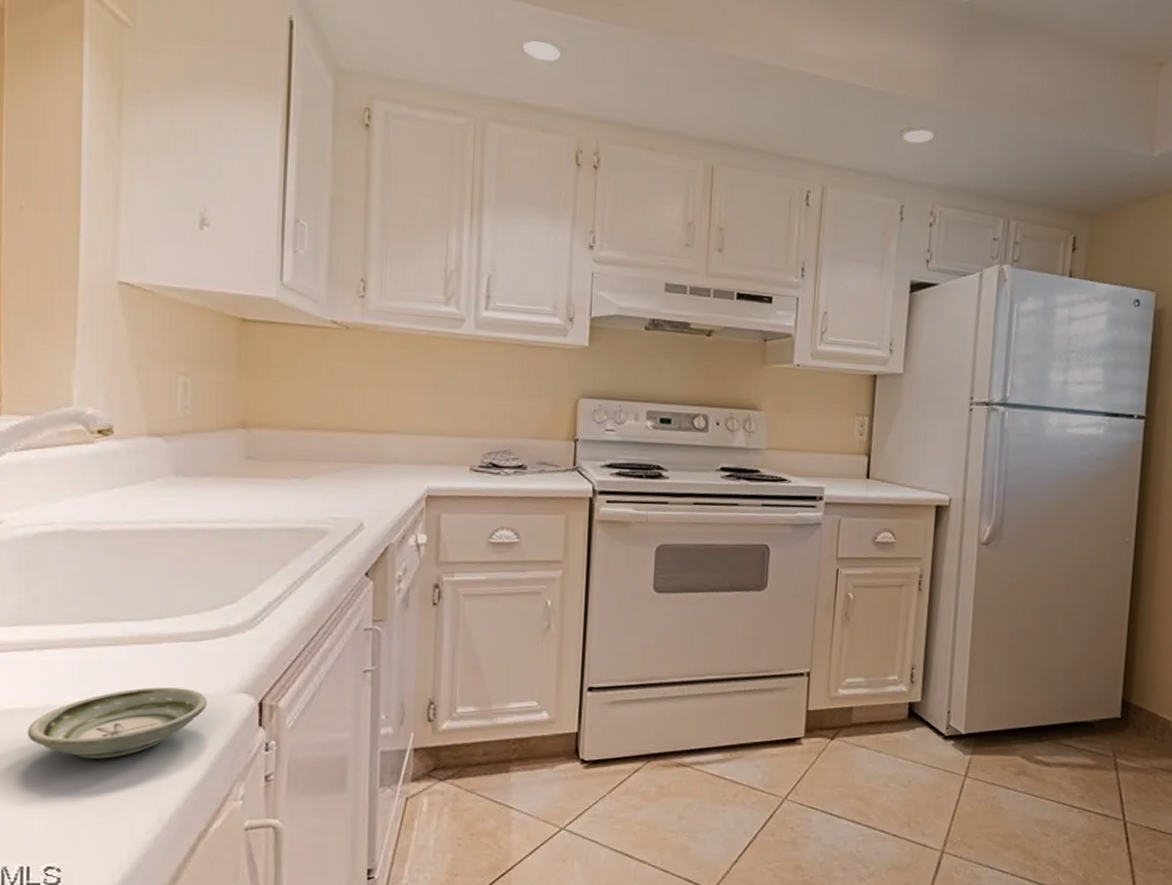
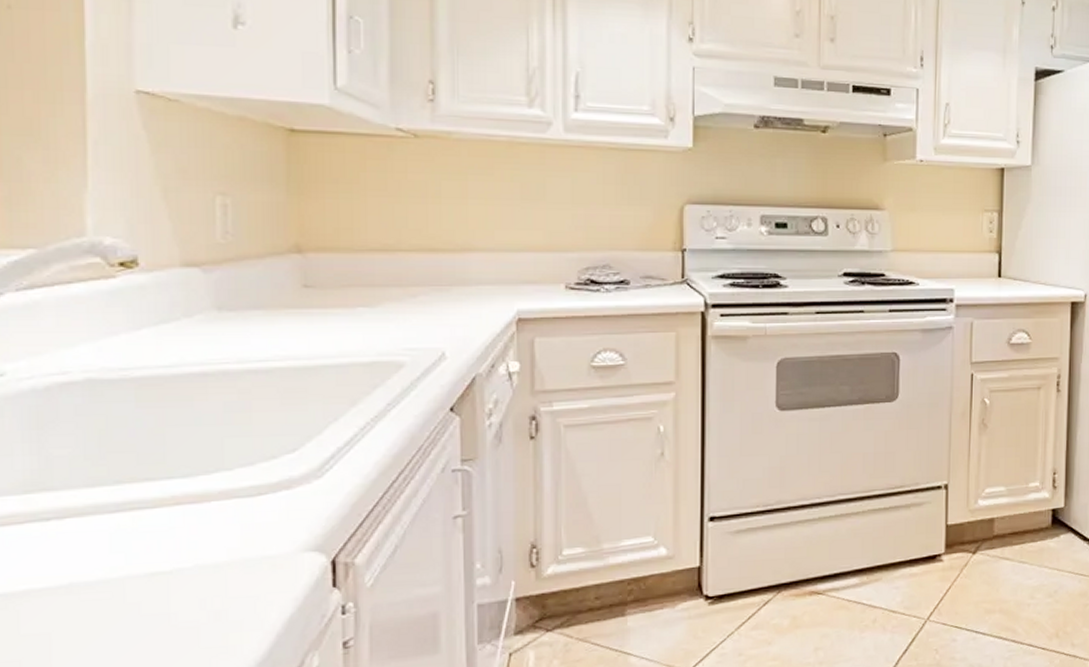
saucer: present [27,687,208,759] -> none [49,550,270,640]

